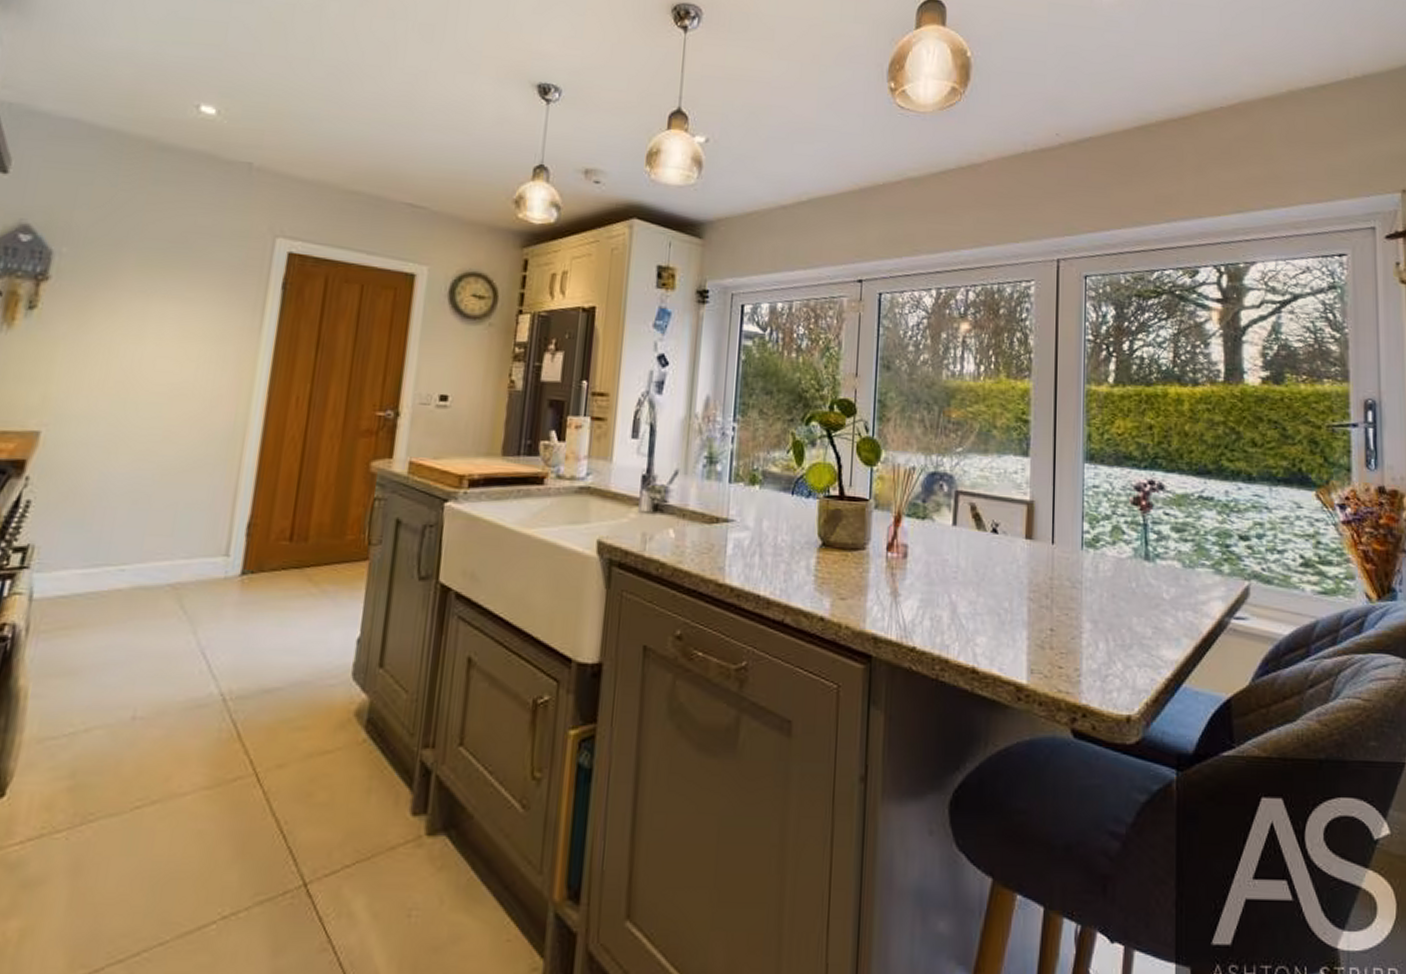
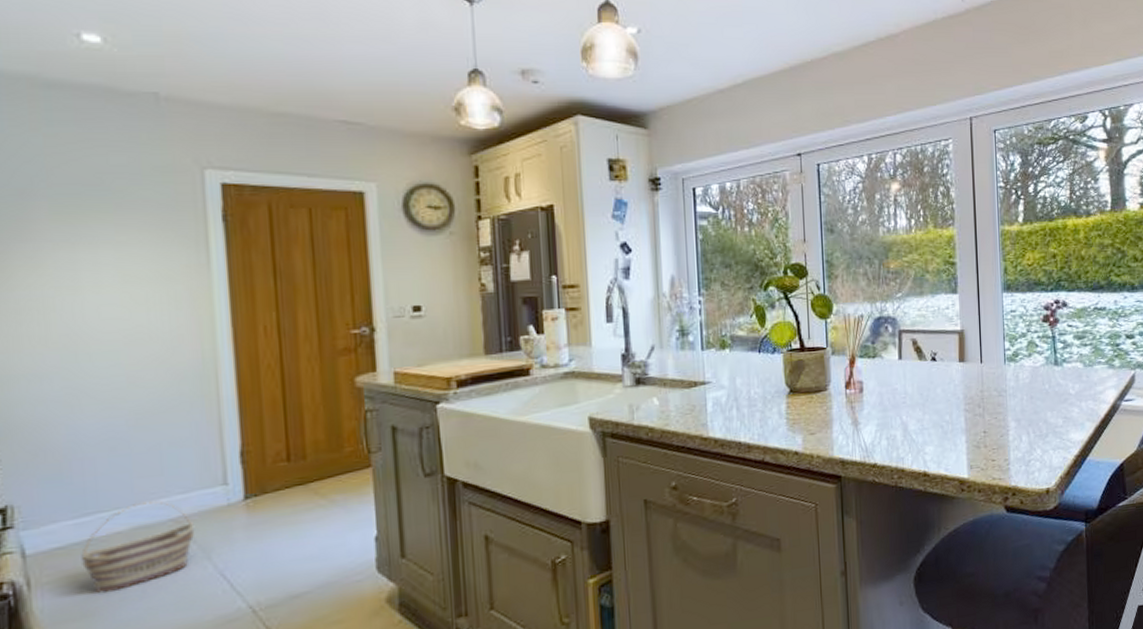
basket: none [79,561,190,653] -> present [81,500,195,594]

